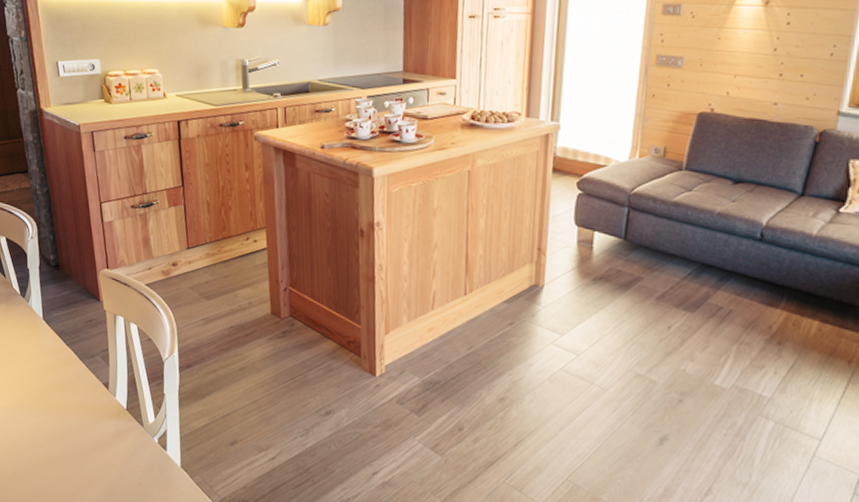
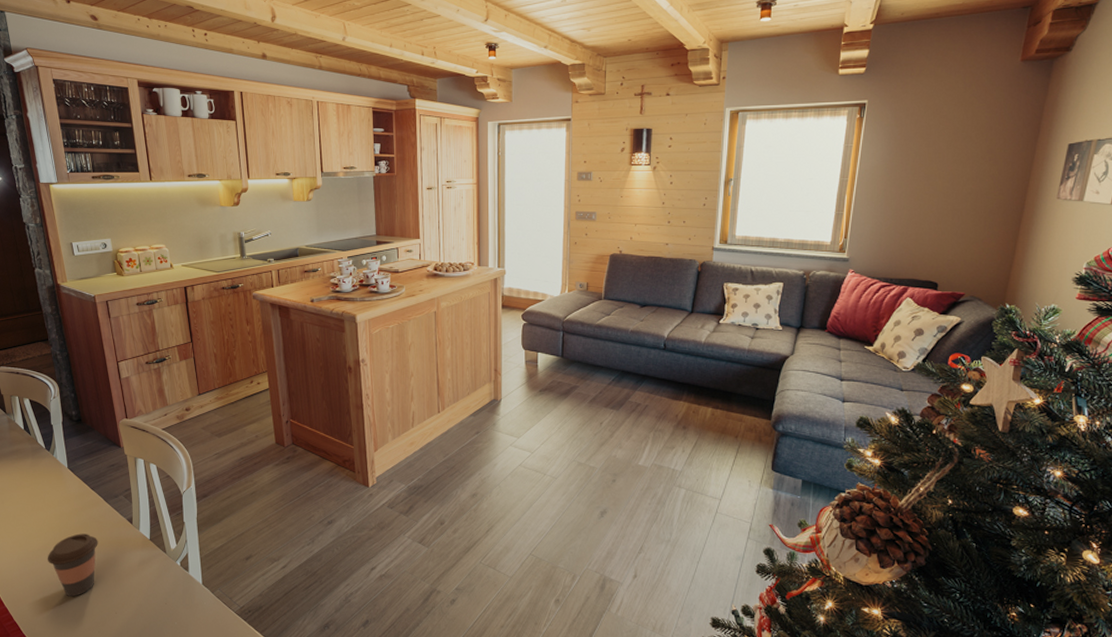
coffee cup: none [17,393,72,463] -> present [47,533,98,596]

